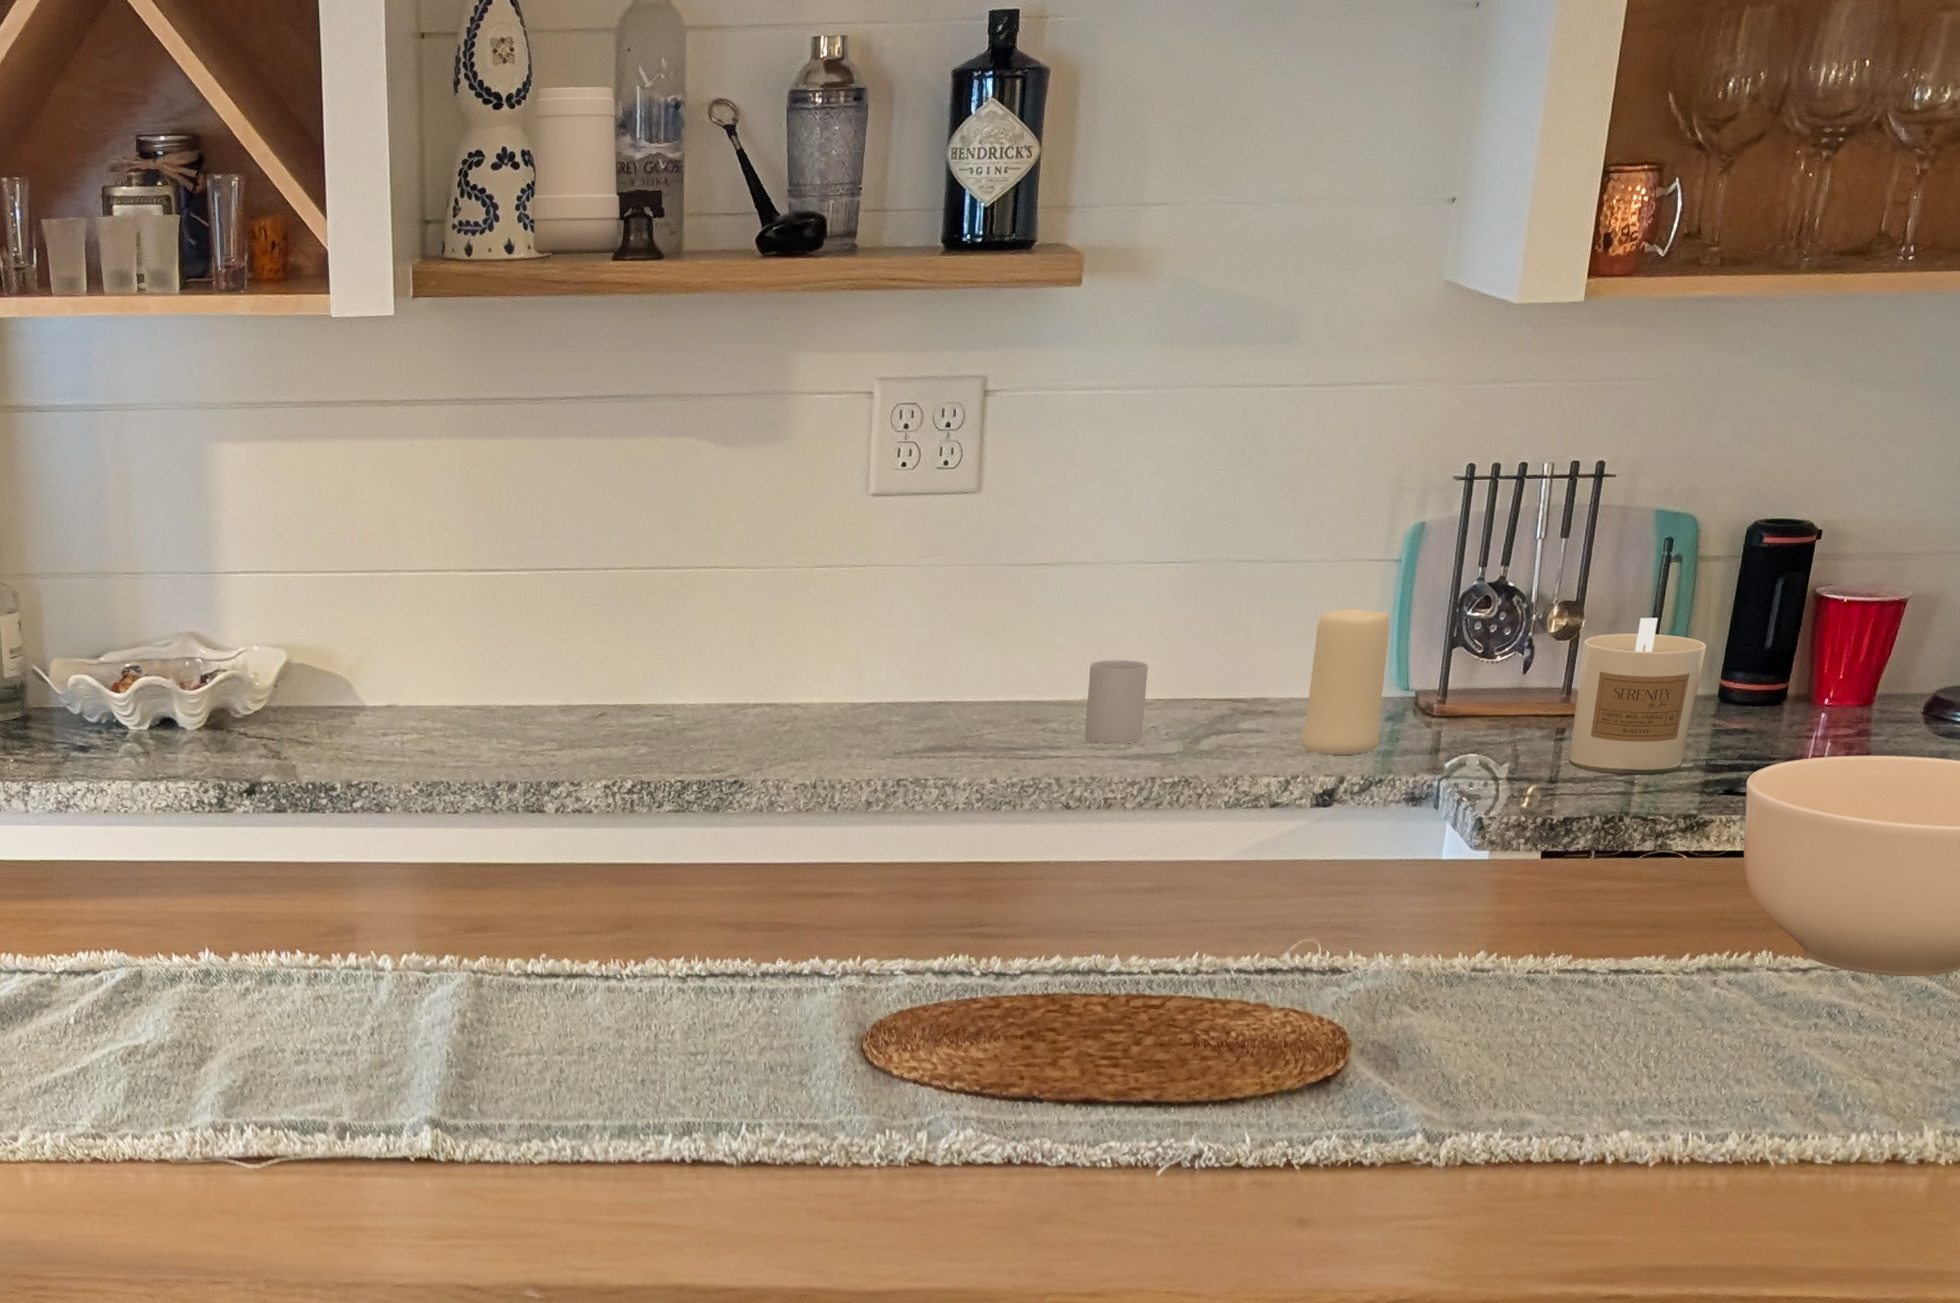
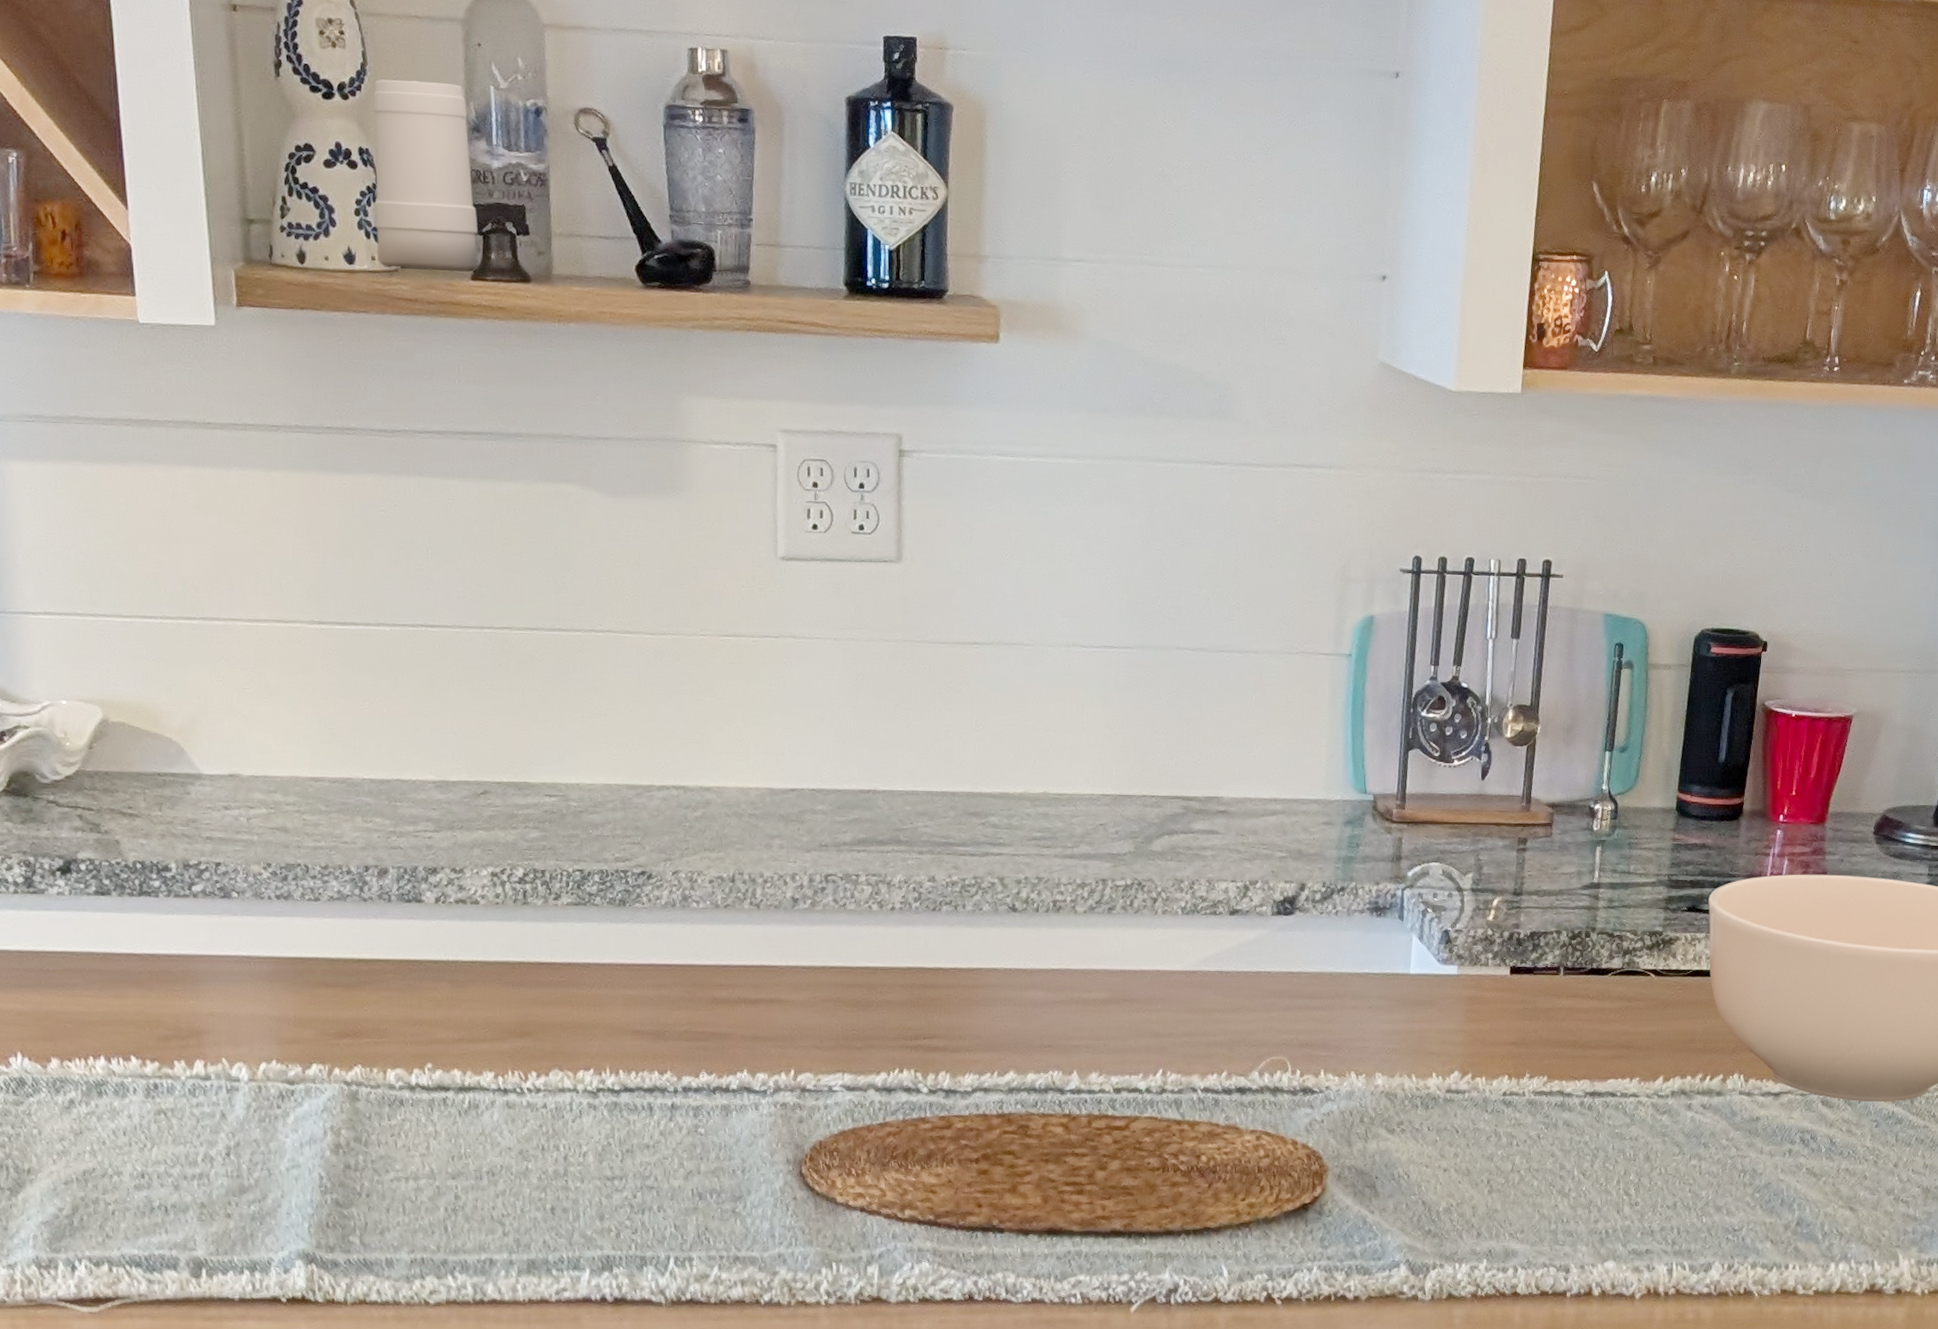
cup: present [1084,659,1149,744] -> none [1027,750,1093,842]
candle: present [1300,608,1390,755] -> none [1257,704,1344,860]
candle: present [1568,617,1707,776] -> none [1531,725,1662,890]

